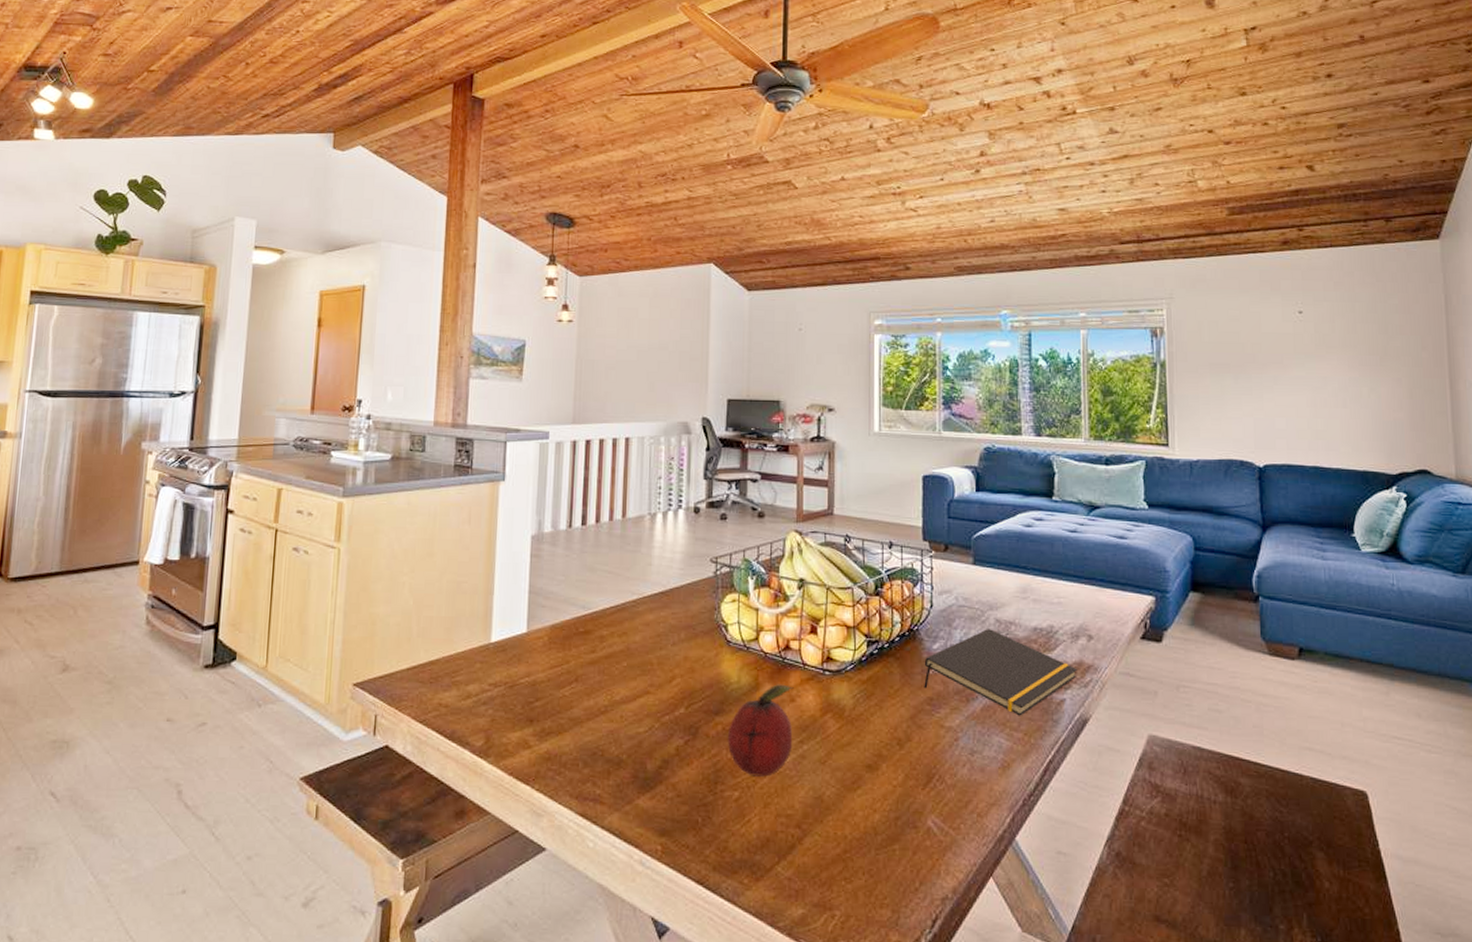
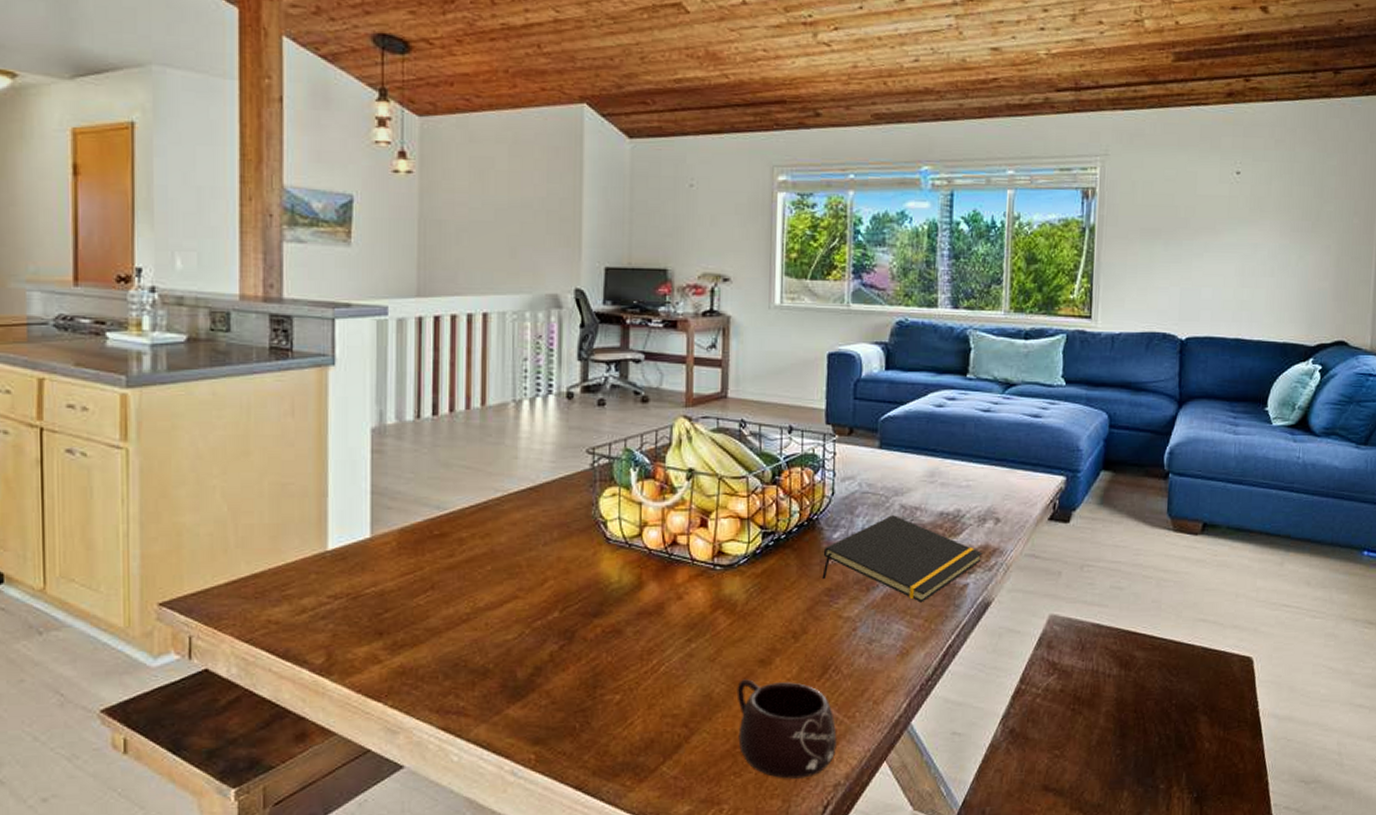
fruit: present [727,684,794,777] -> none [607,582,681,678]
mug: none [846,783,943,889] -> present [736,679,837,779]

